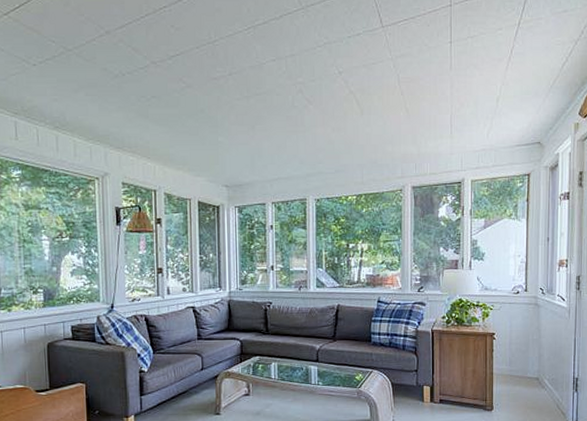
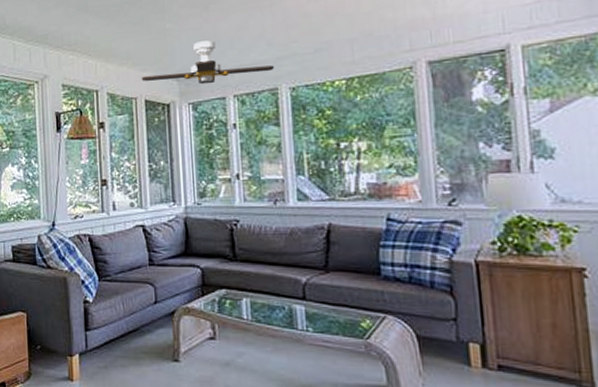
ceiling fan: none [195,155,305,192] -> present [141,40,275,85]

